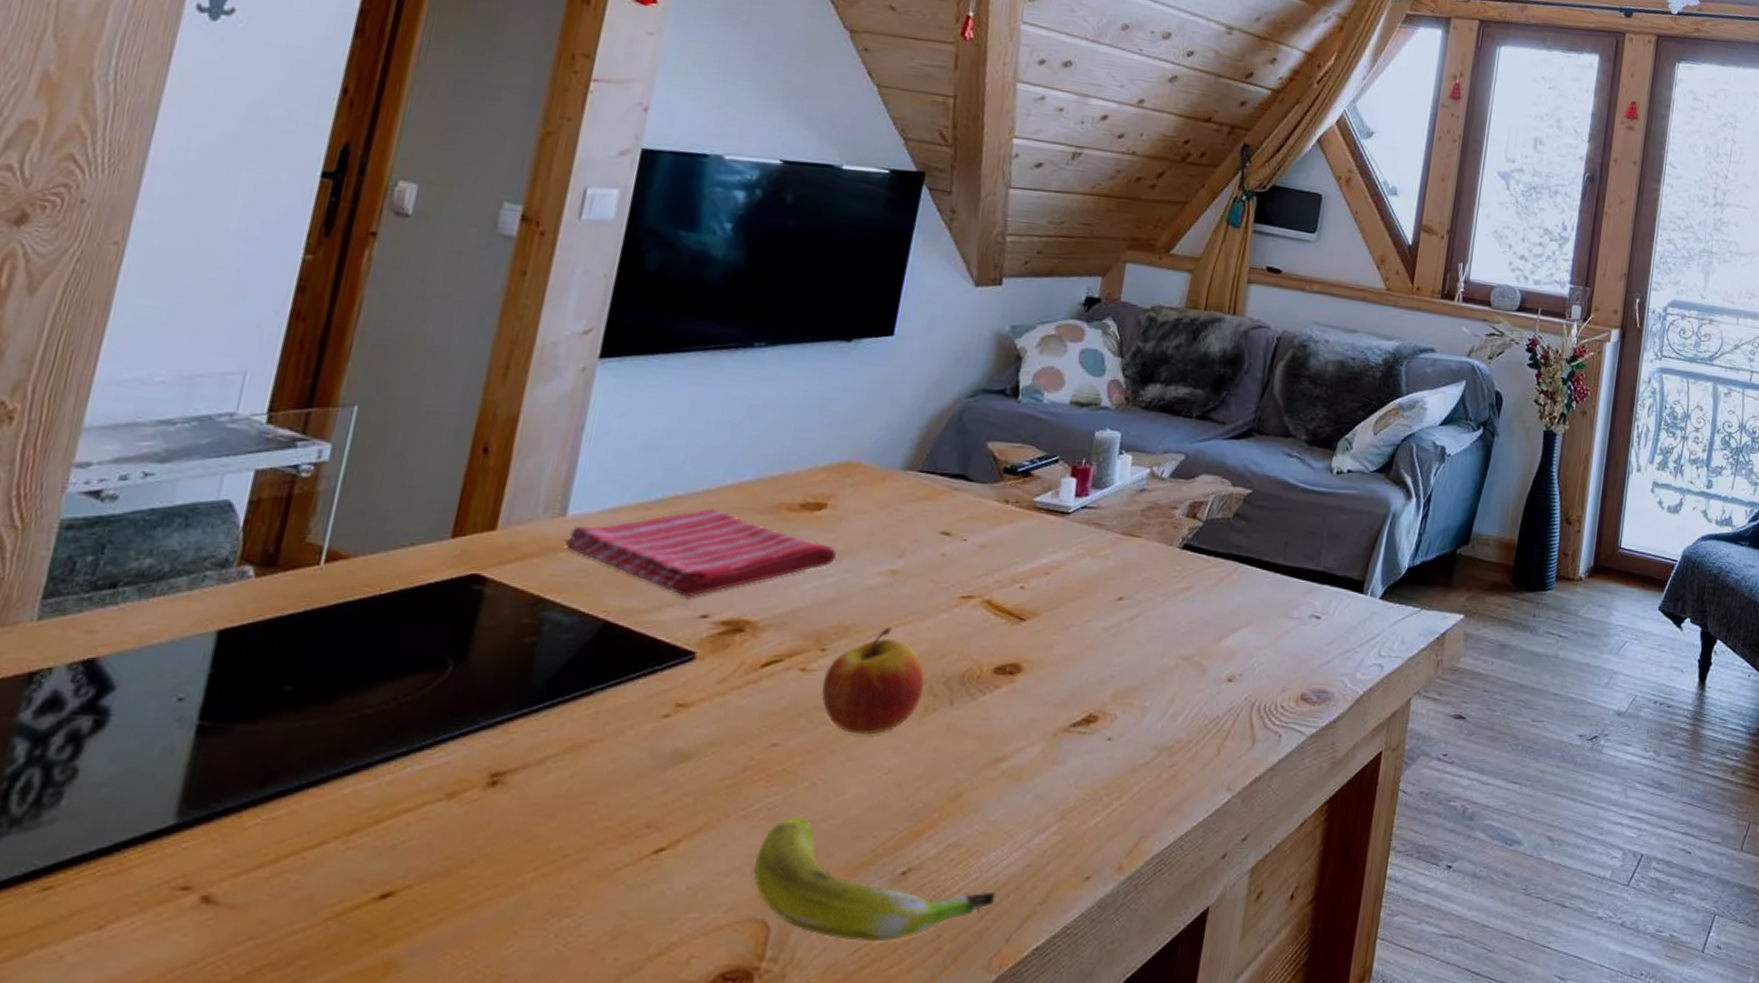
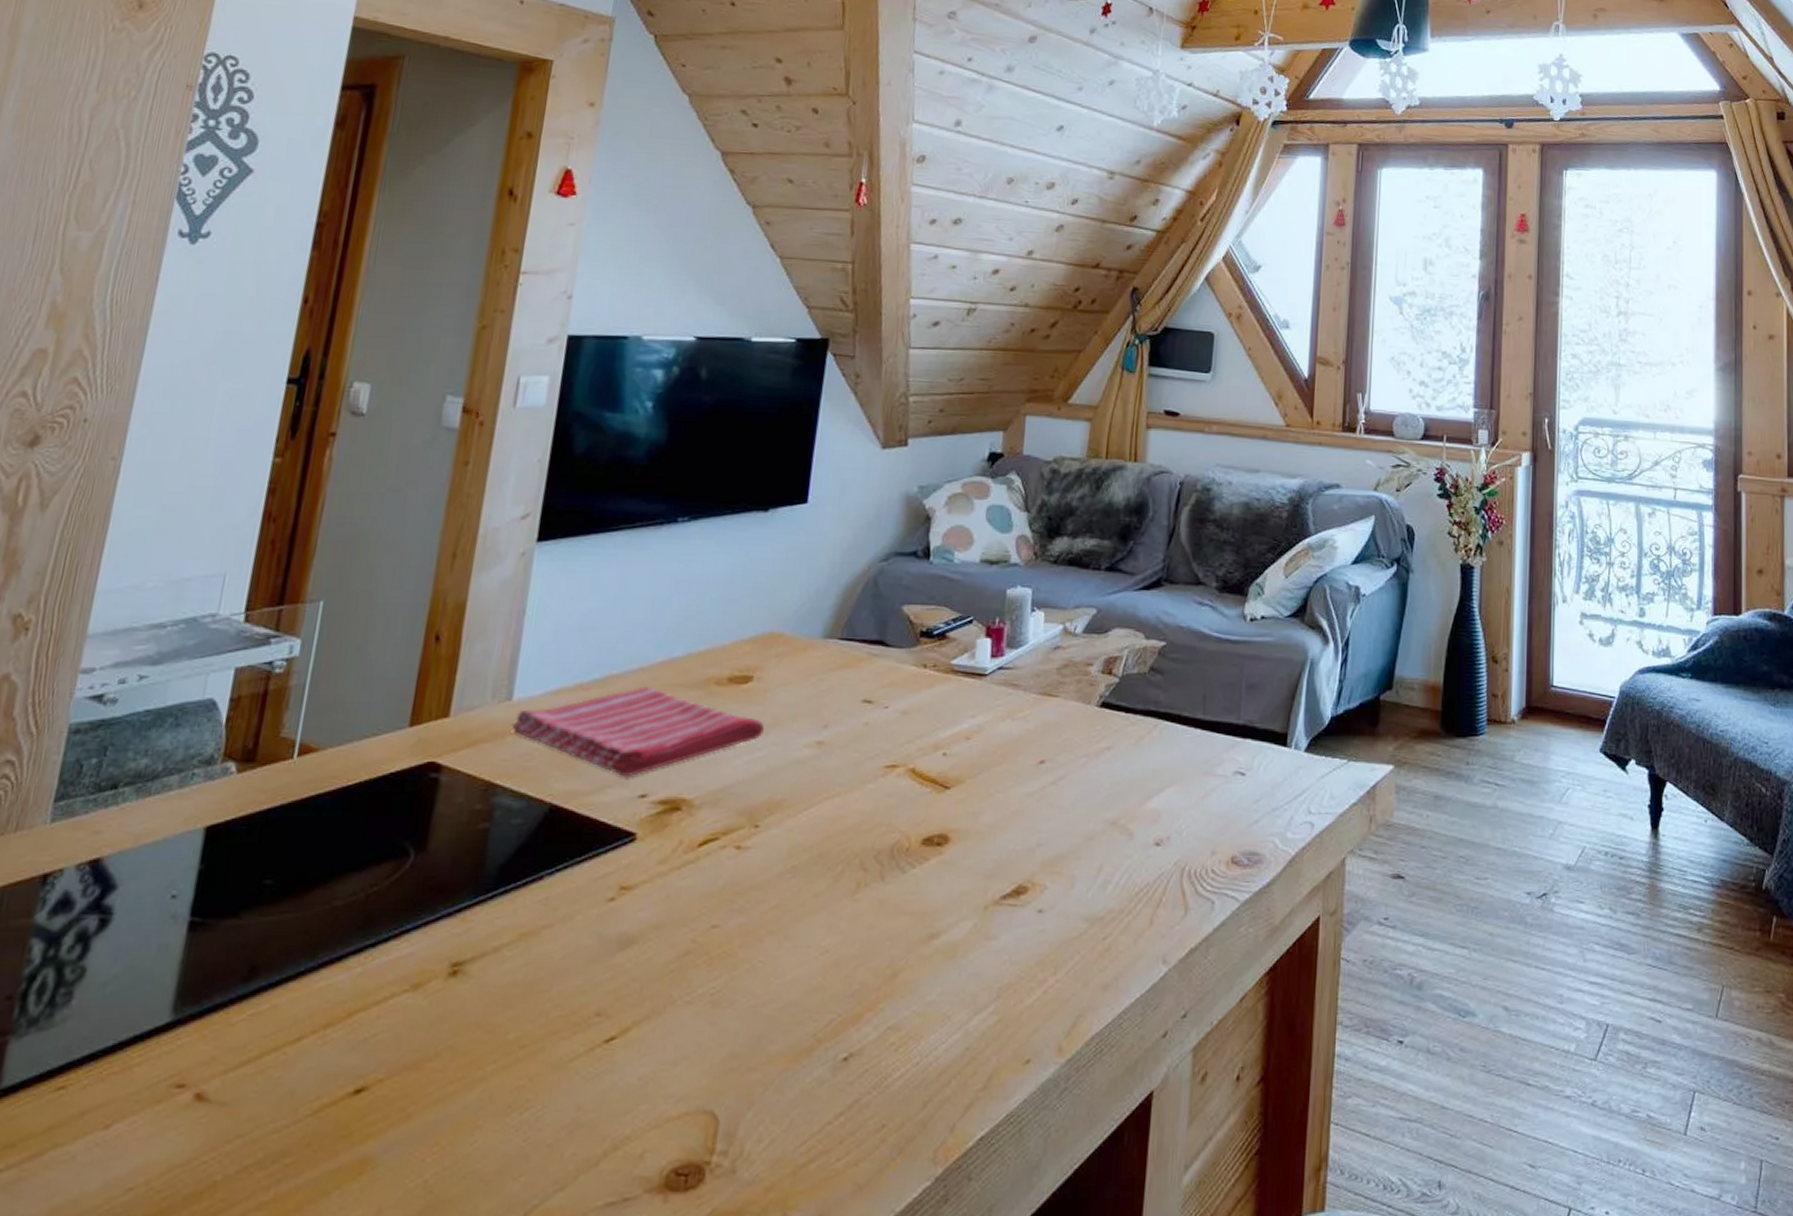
banana: present [753,815,996,943] -> none [700,999,937,1134]
apple: present [821,627,925,735] -> none [756,801,855,913]

